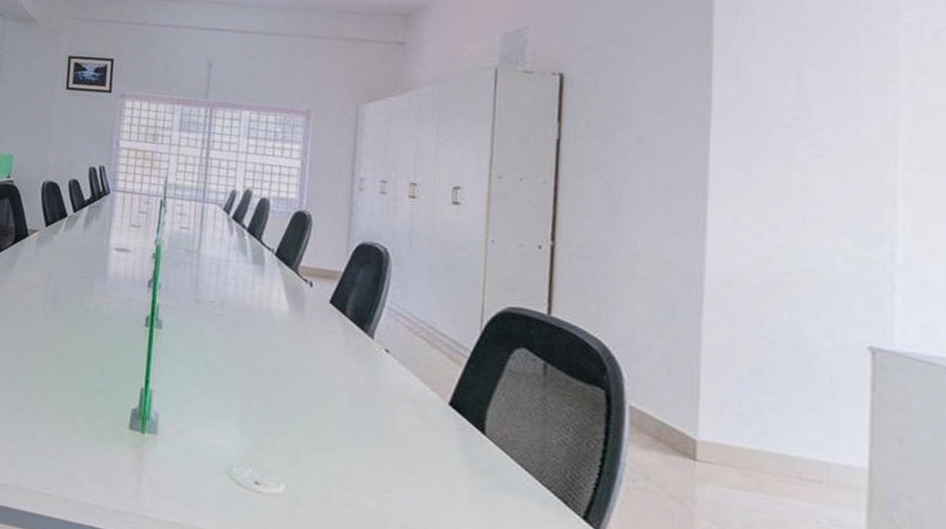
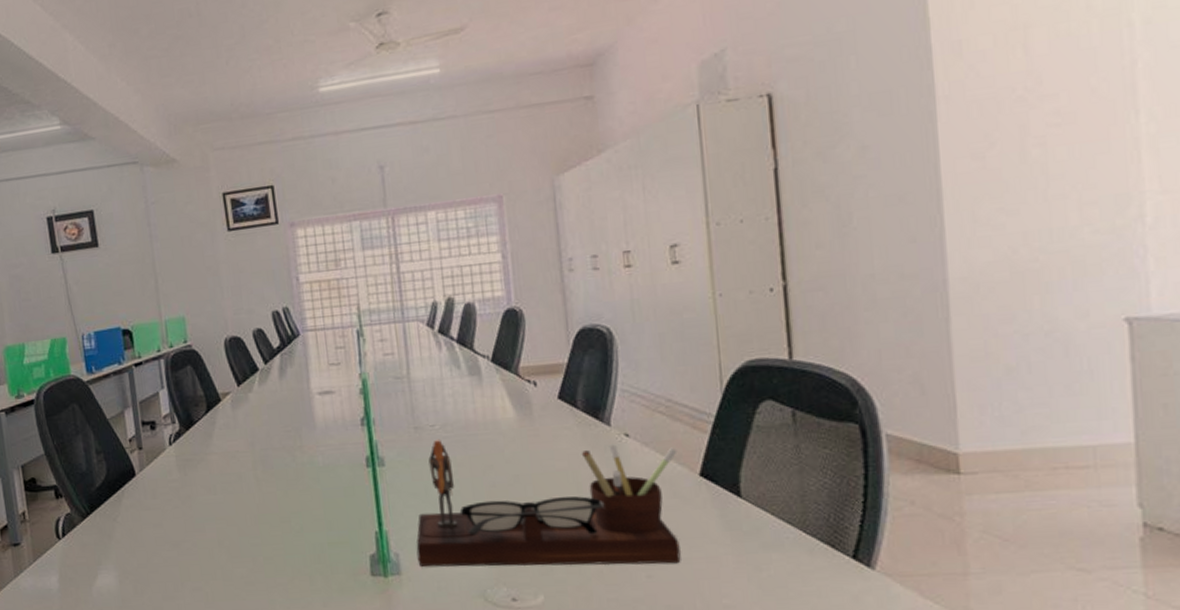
desk organizer: none [174,314,432,485] -> present [416,439,681,567]

